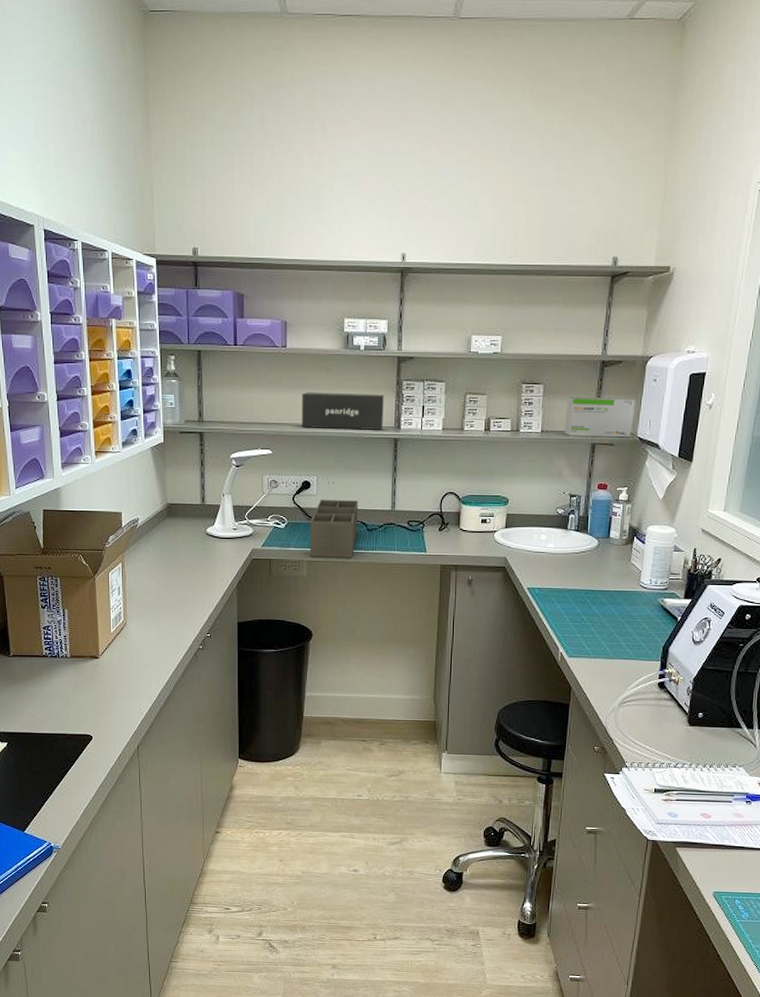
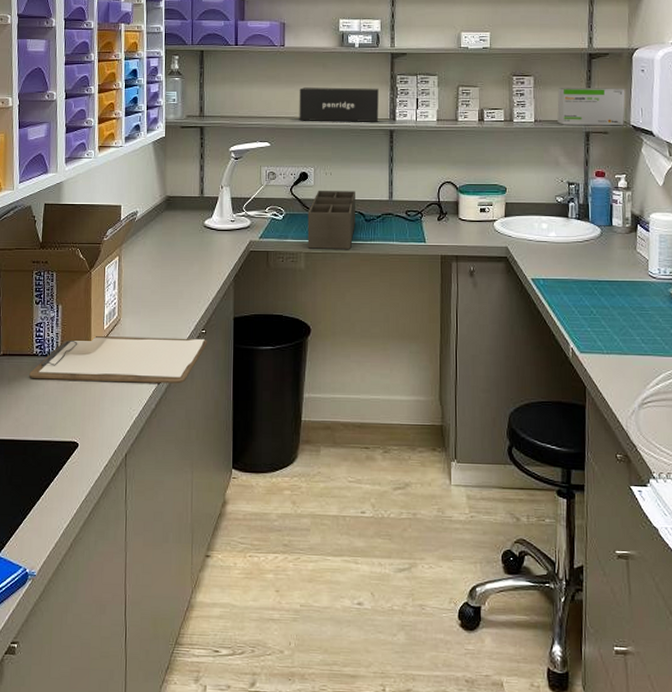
clipboard: none [40,639,212,683] -> present [29,336,207,384]

